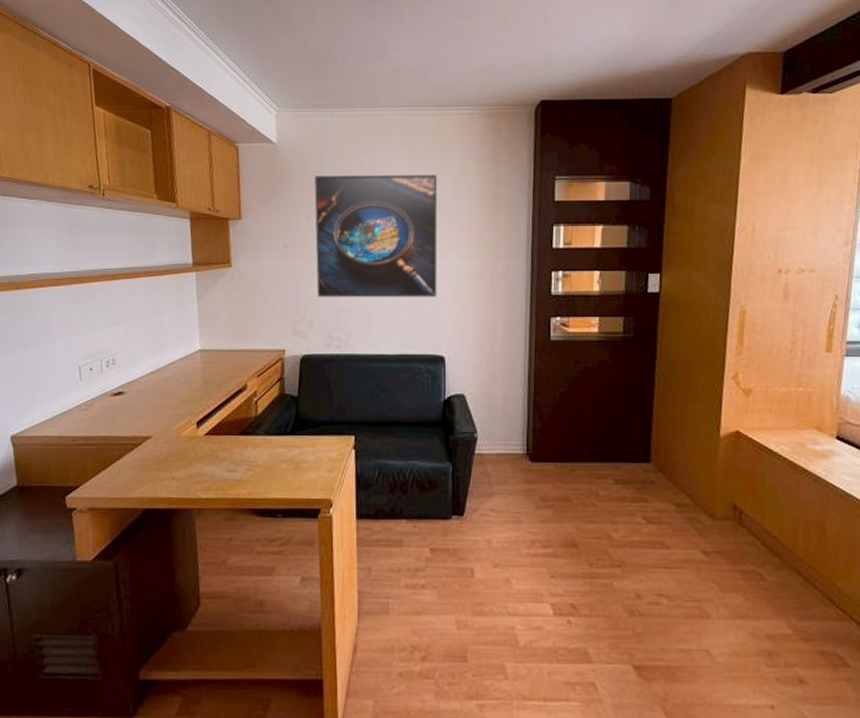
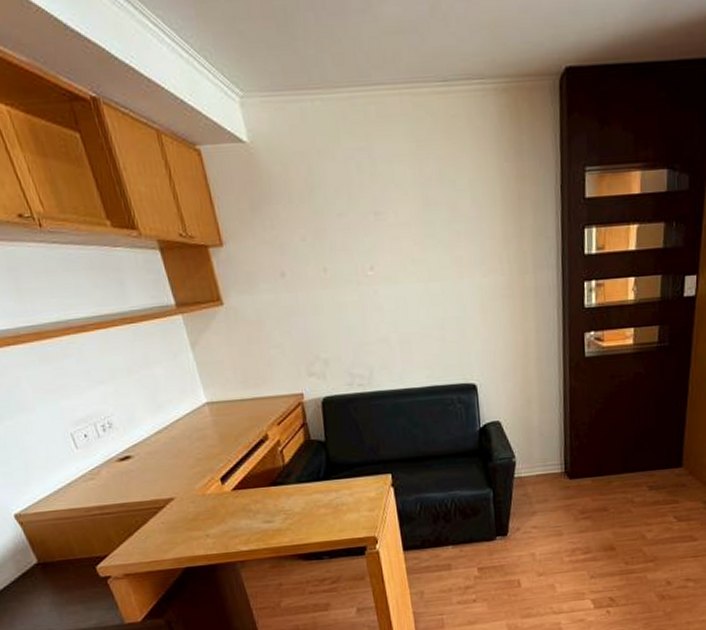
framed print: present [314,175,438,298] -> none [304,173,463,332]

